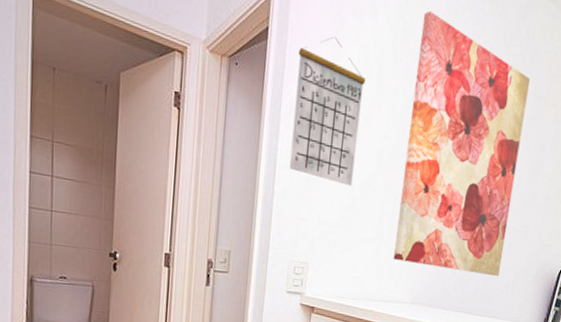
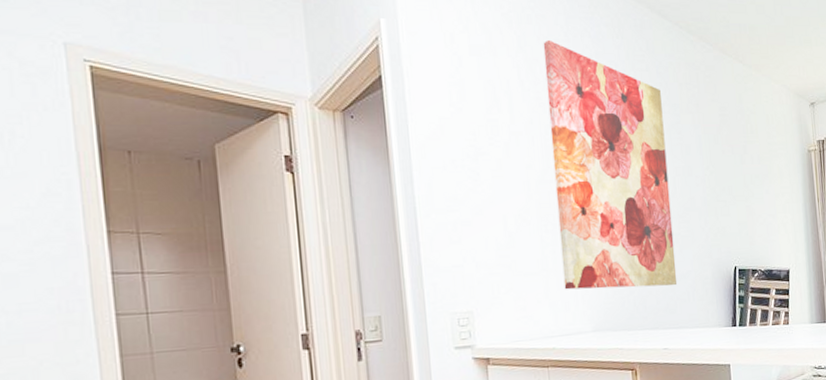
calendar: present [289,36,365,186] -> none [420,76,504,222]

